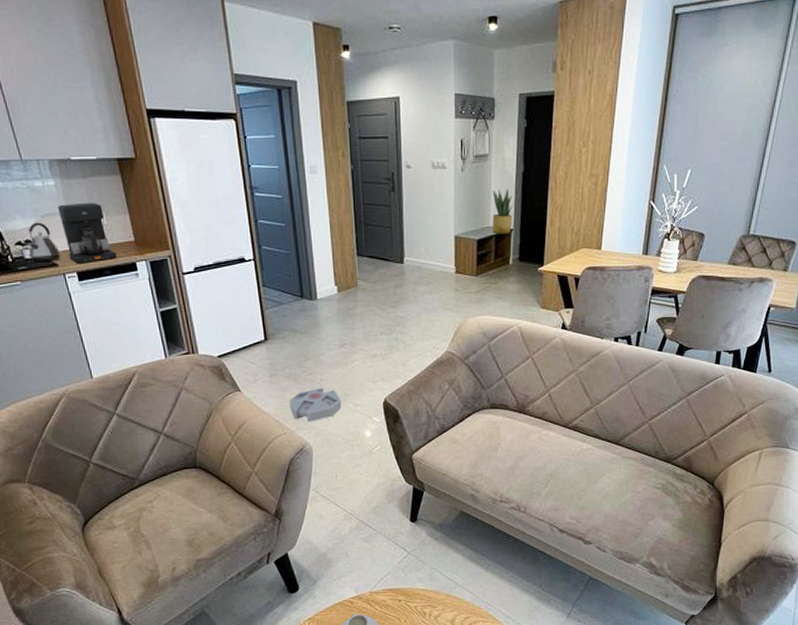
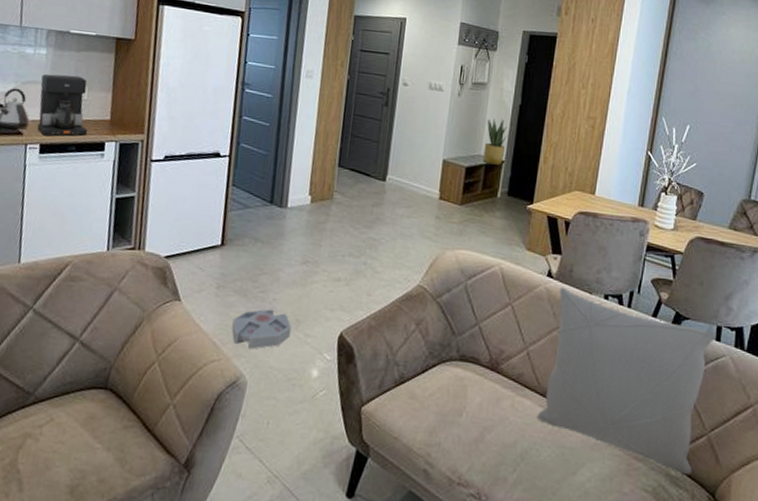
pillow: none [561,336,716,472] -> present [537,287,717,476]

